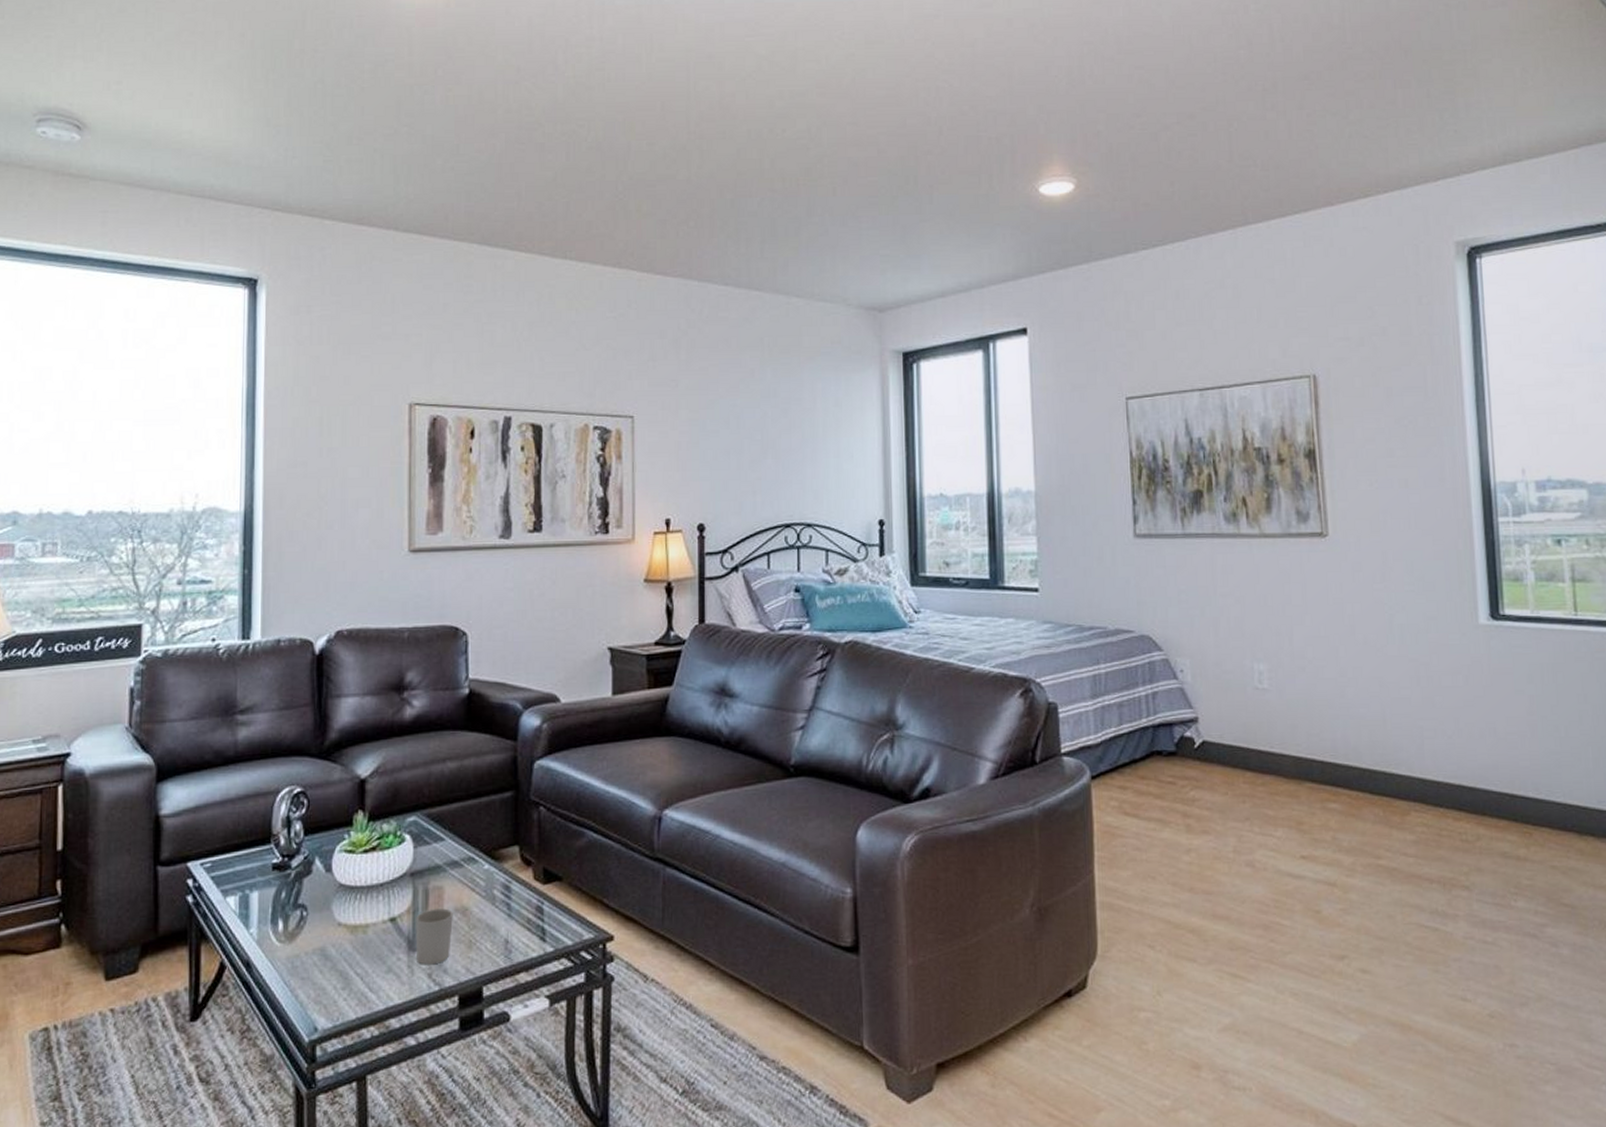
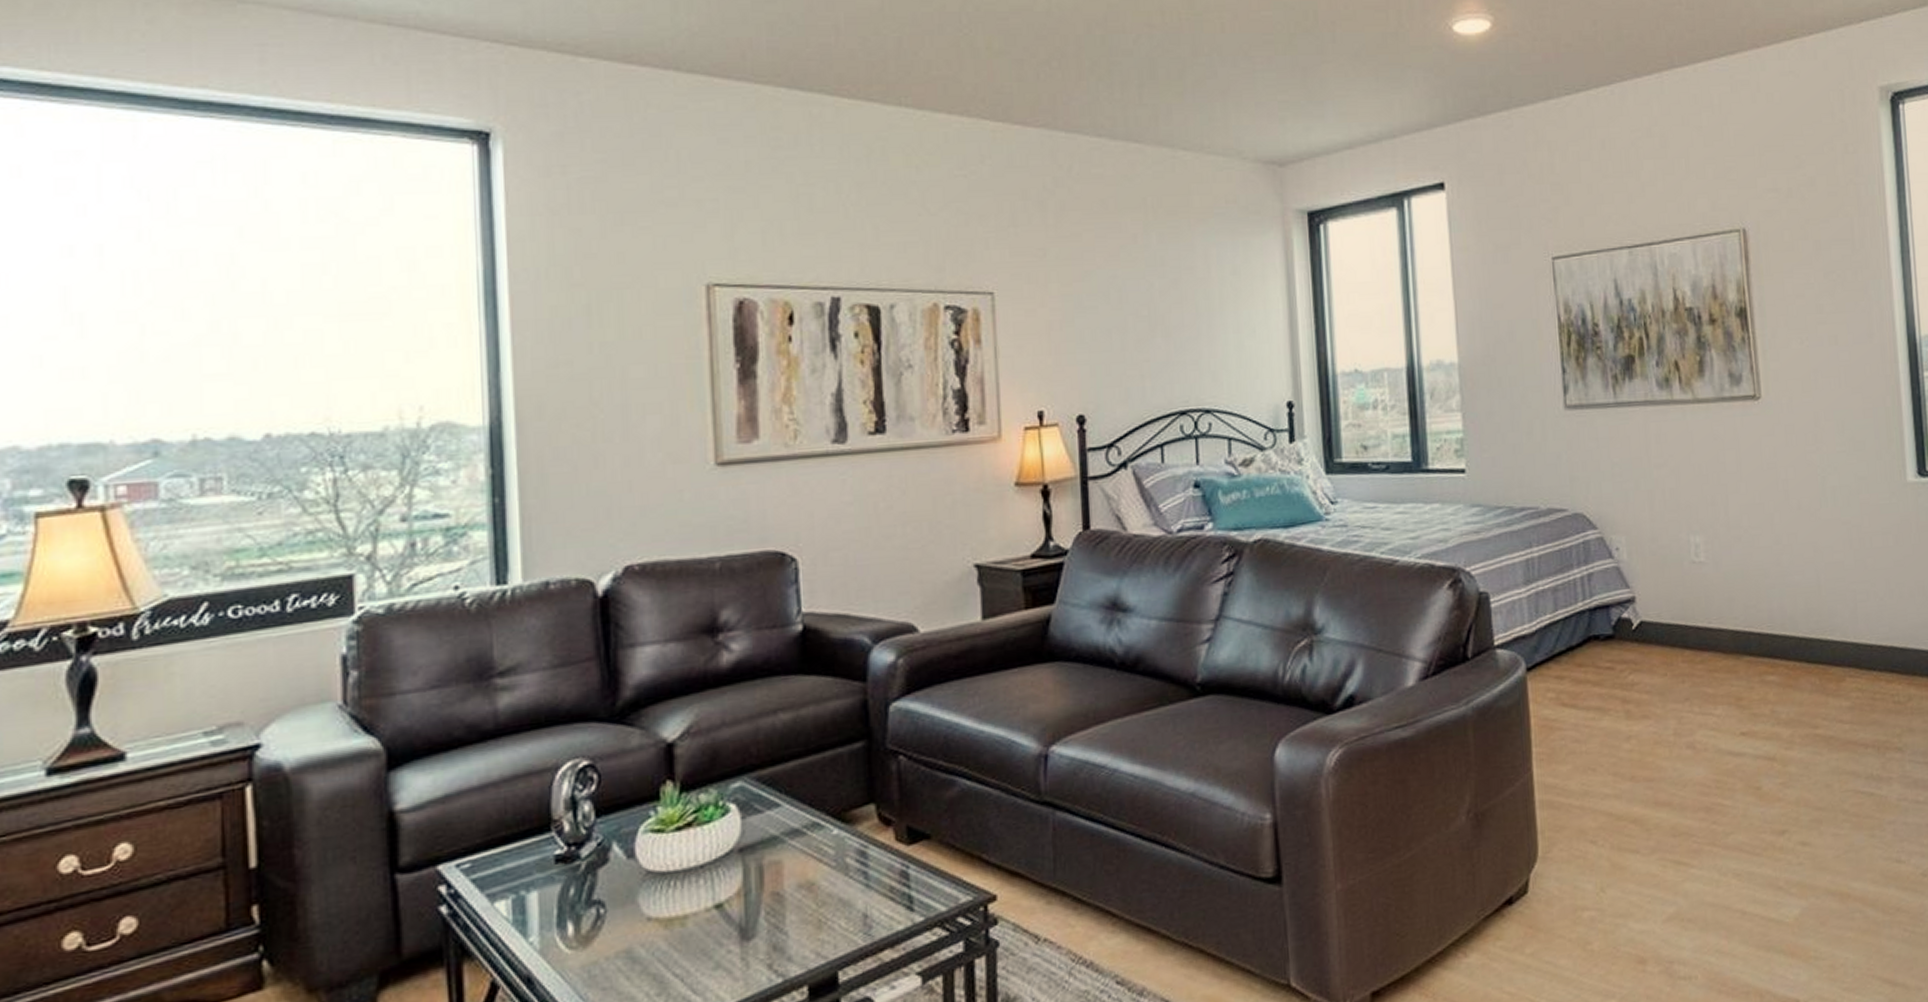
mug: present [415,908,453,965] -> none [748,885,797,955]

